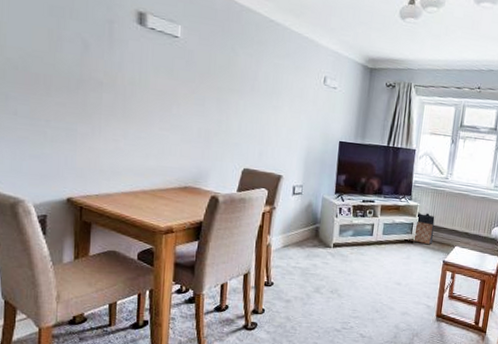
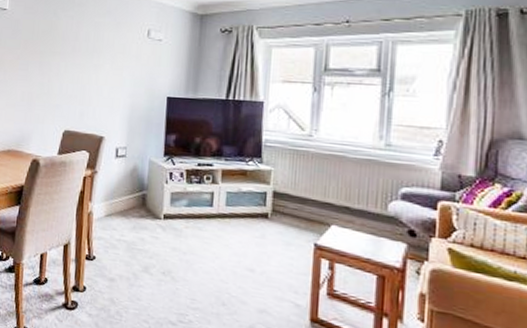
bag: present [409,212,435,245] -> none [262,178,298,222]

